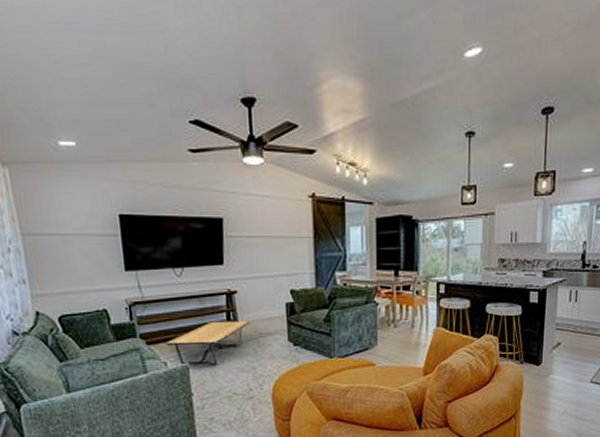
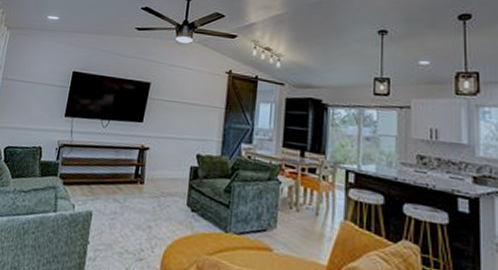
coffee table: present [166,320,250,367] -> none [79,172,155,217]

